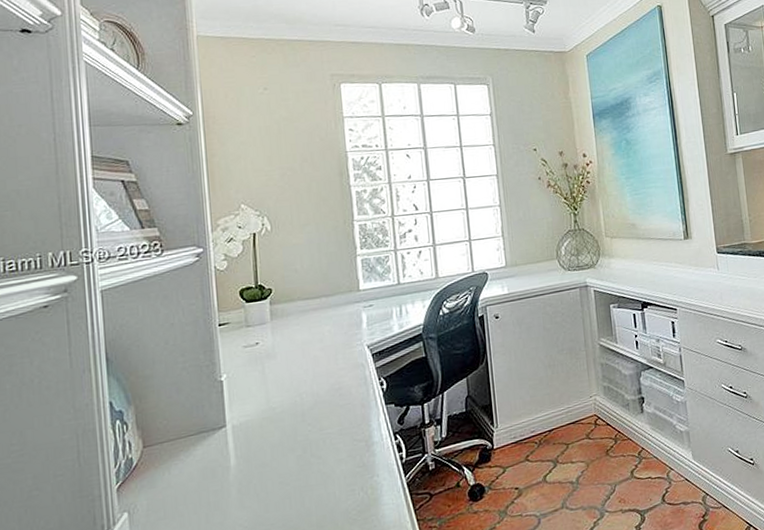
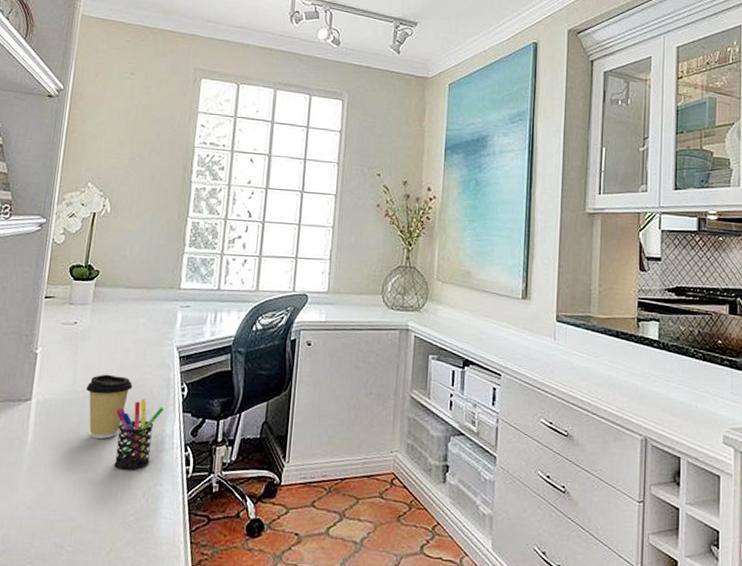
coffee cup: none [282,384,330,448] -> present [86,374,133,439]
pen holder: none [317,400,366,471] -> present [114,398,164,470]

